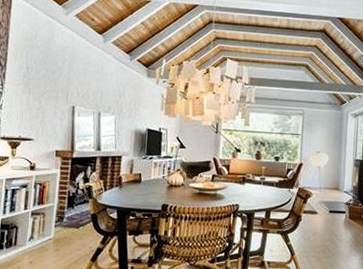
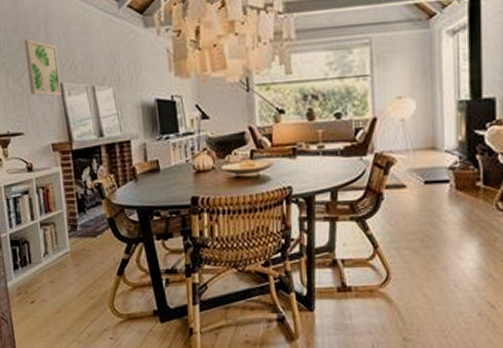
wall art: none [46,69,75,116] -> present [23,39,62,96]

